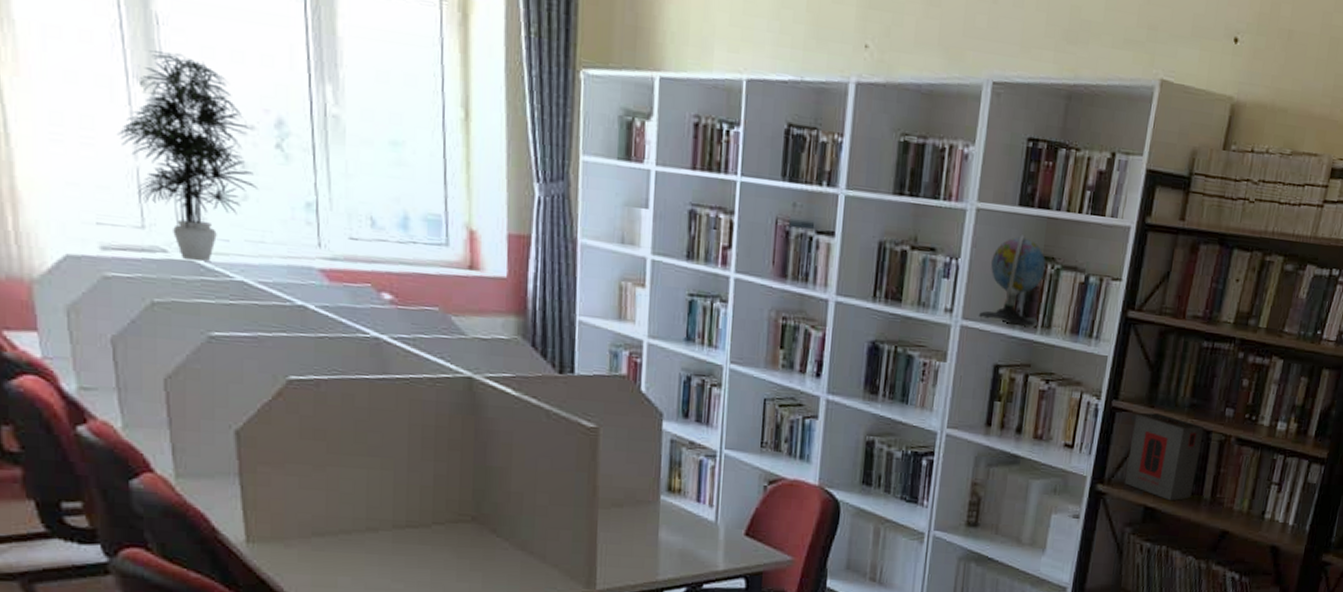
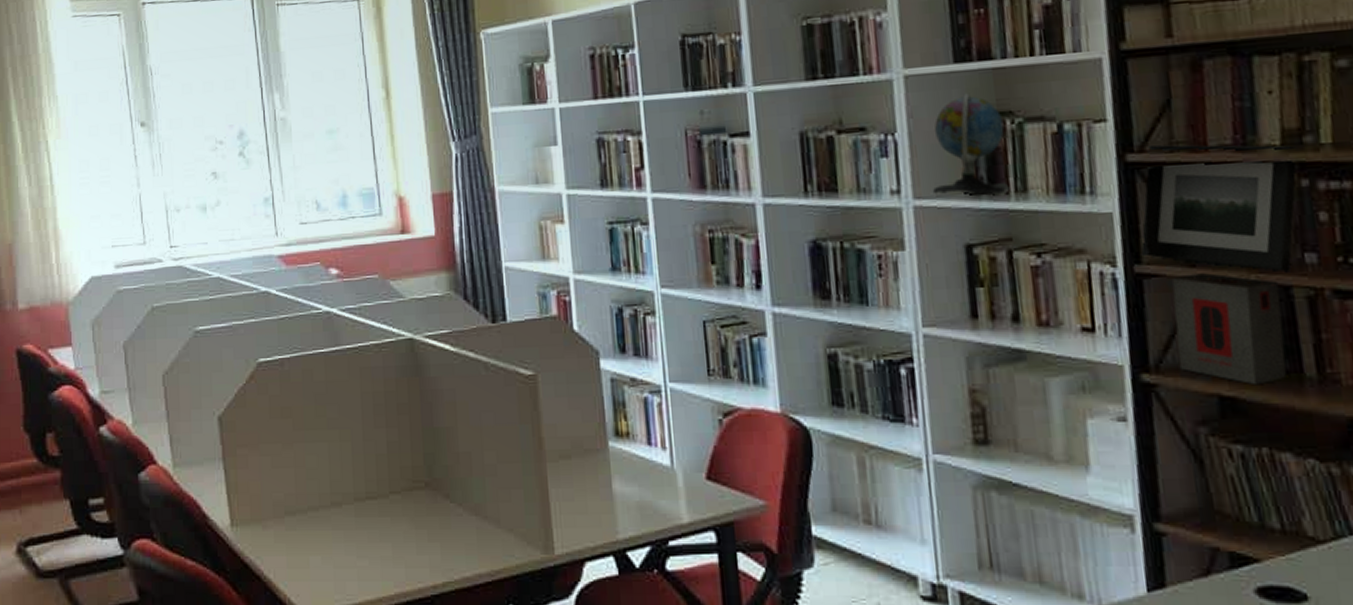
plant: present [118,50,259,262] -> none [126,95,228,266]
picture frame: none [1119,306,1244,420] -> present [1140,144,1298,271]

